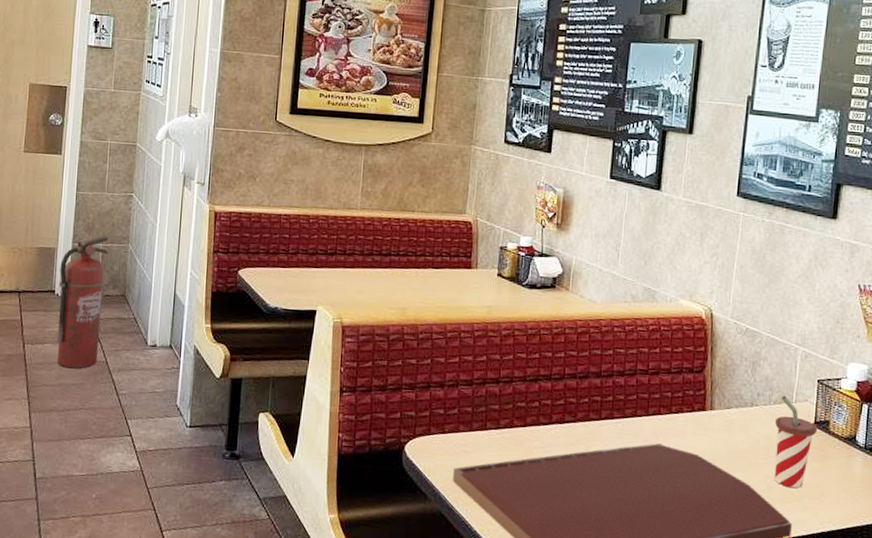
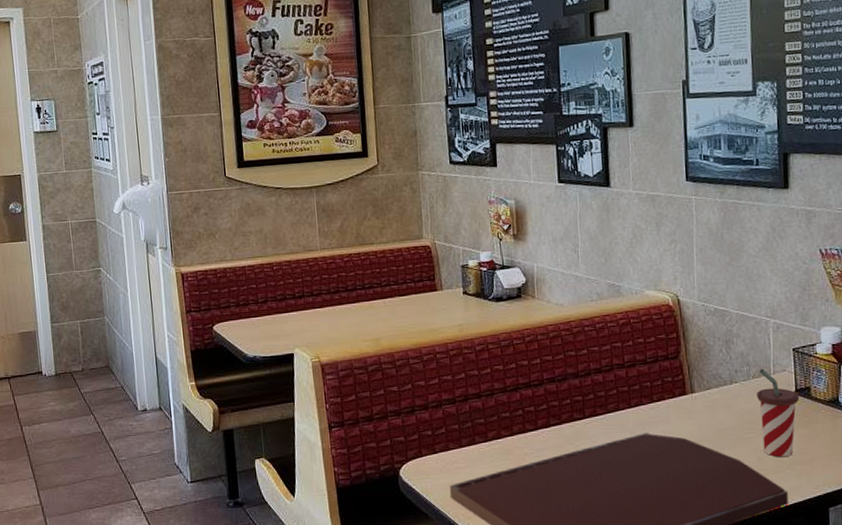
fire extinguisher: present [57,235,109,369] -> none [43,312,93,444]

